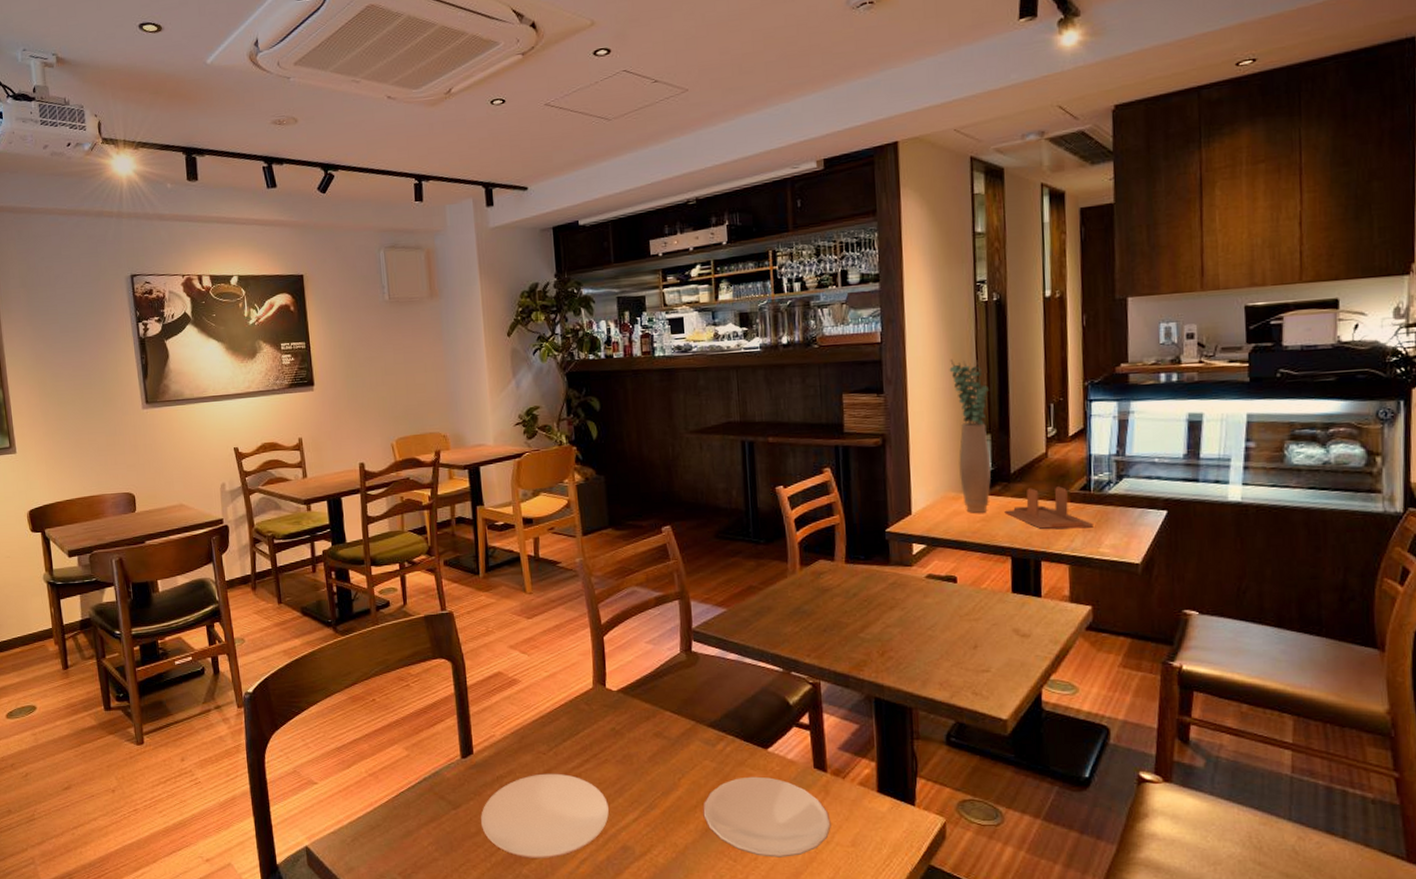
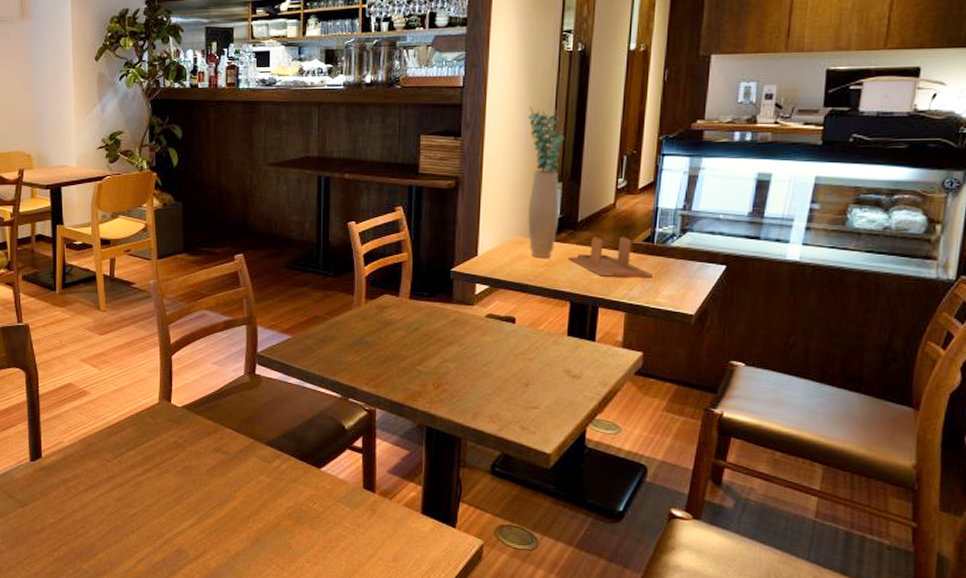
plate: present [481,773,609,858] -> none [46,479,167,557]
saucer: present [702,776,831,857] -> none [255,493,375,568]

